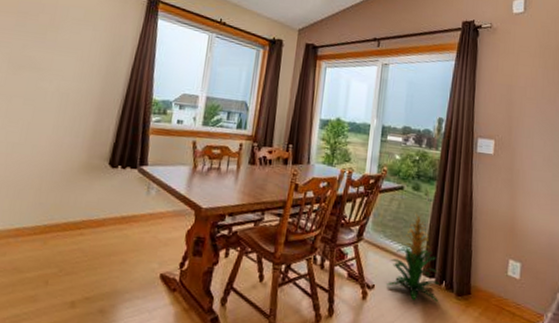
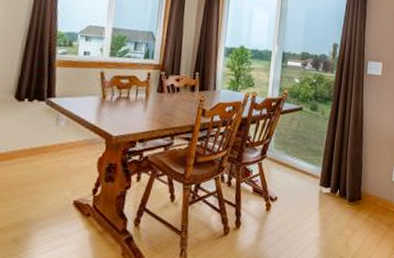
indoor plant: present [387,213,439,303] -> none [288,131,334,209]

